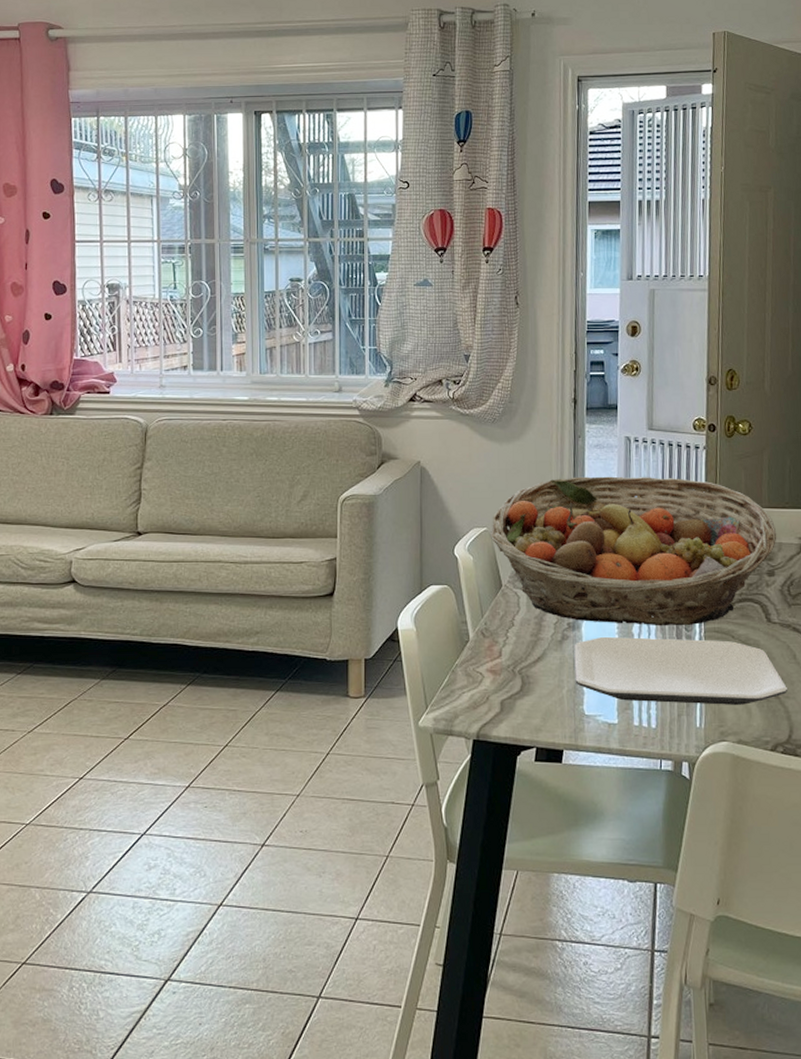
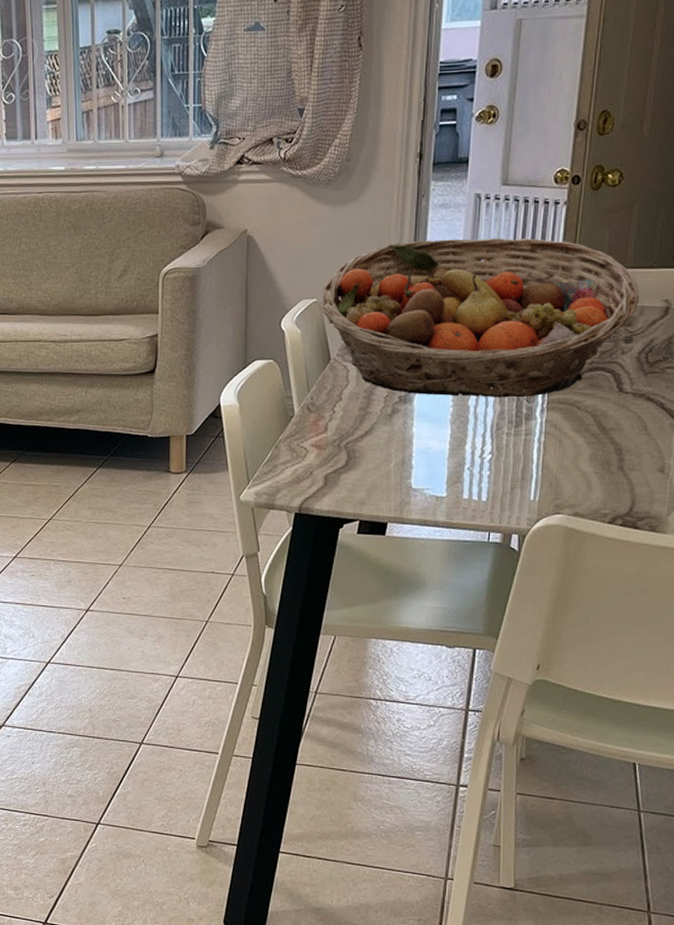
plate: present [574,637,787,705] -> none [404,410,633,478]

